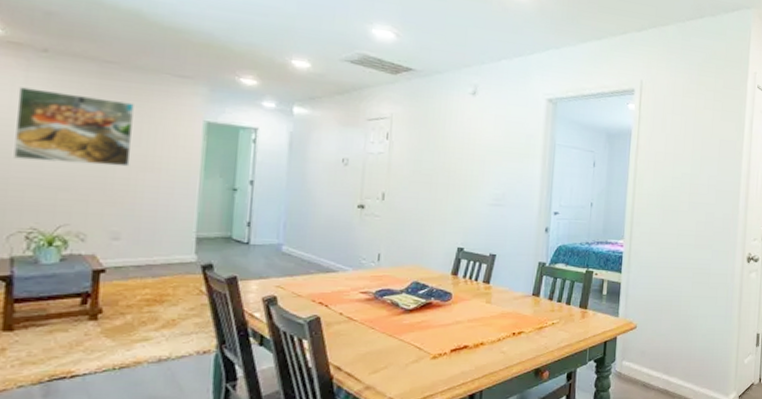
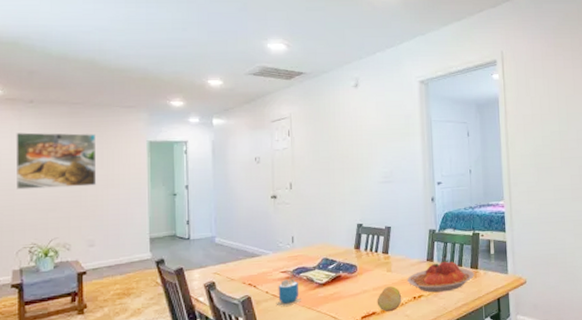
cup: none [350,291,383,332] -> present [276,269,302,307]
fruit: none [470,319,500,347] -> present [377,286,402,312]
plate: none [508,296,583,330] -> present [407,259,474,293]

